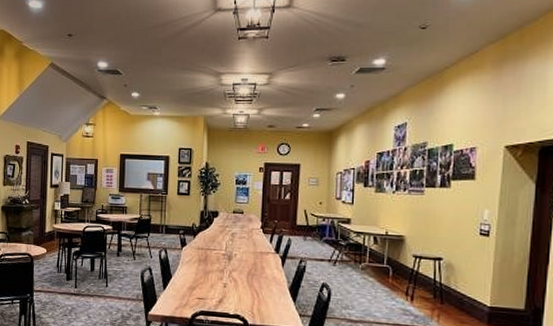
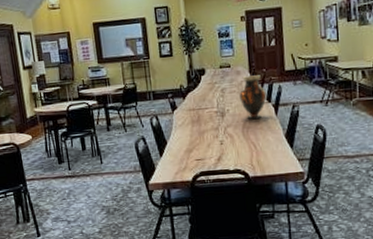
vase: none [249,224,275,268] -> present [239,75,267,120]

